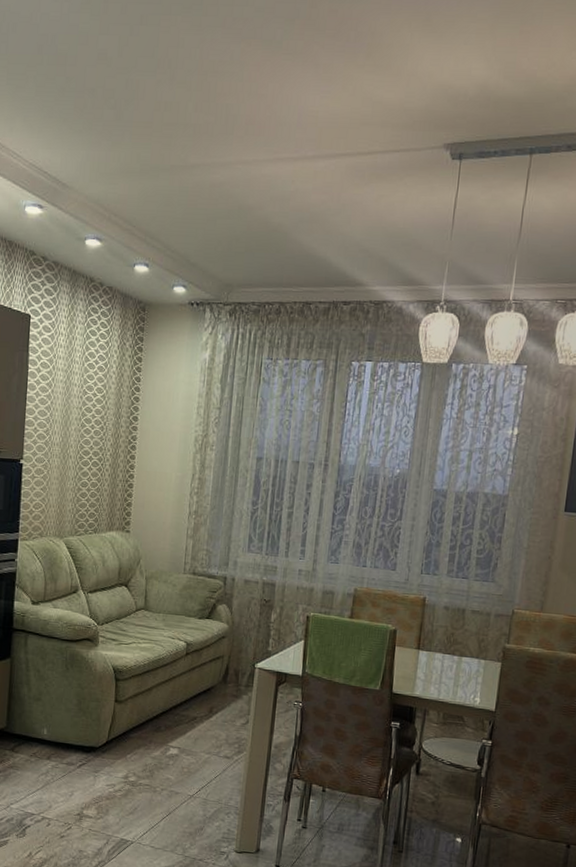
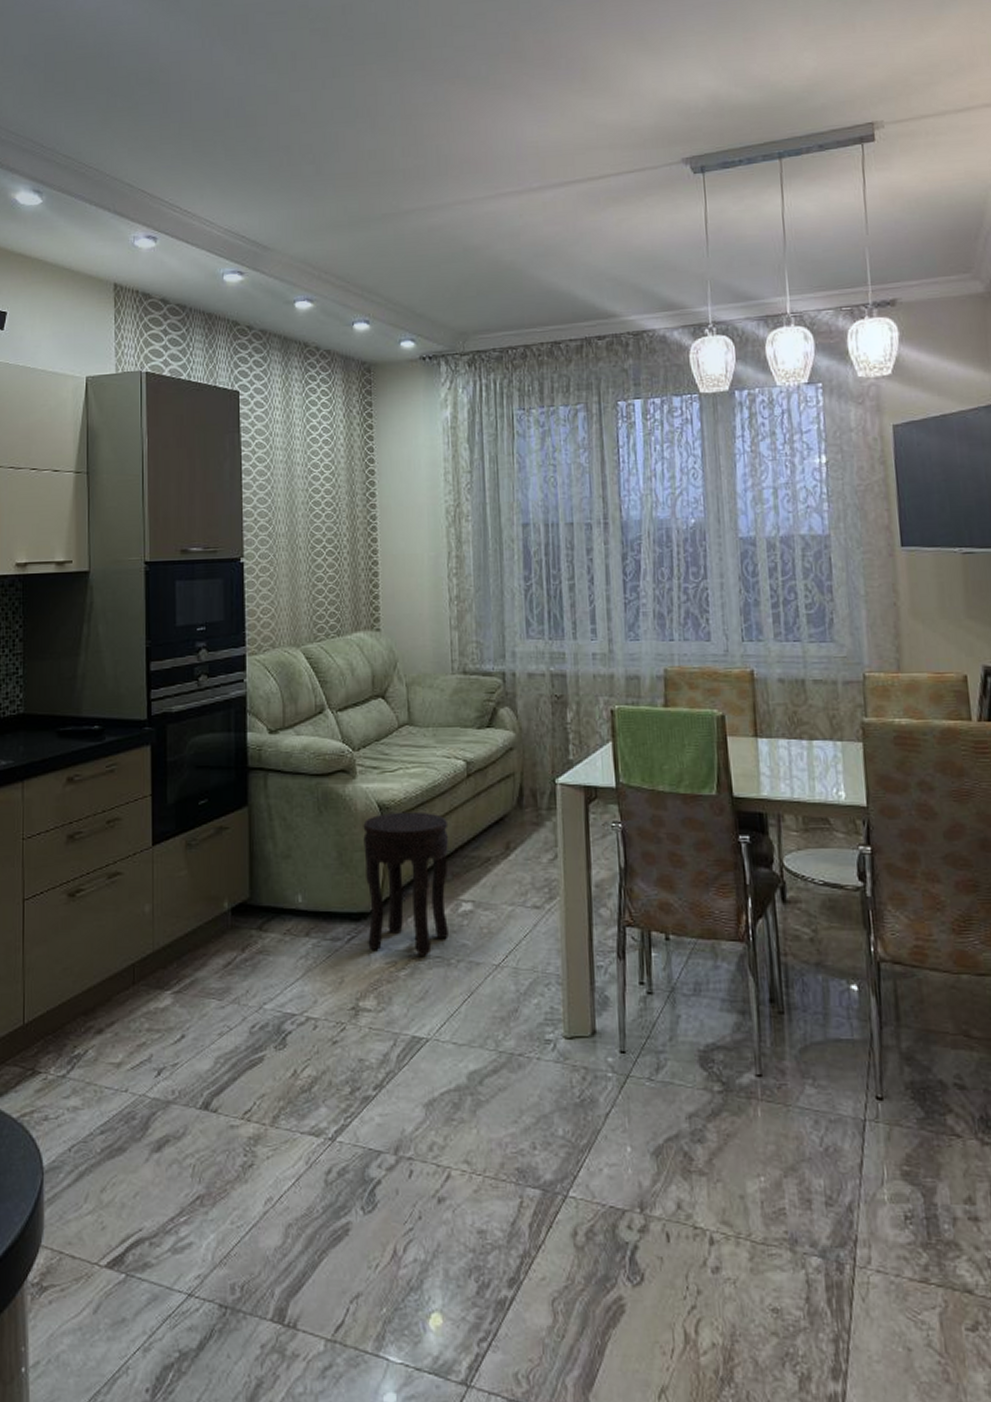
side table: none [94,675,167,784] -> present [363,811,449,956]

